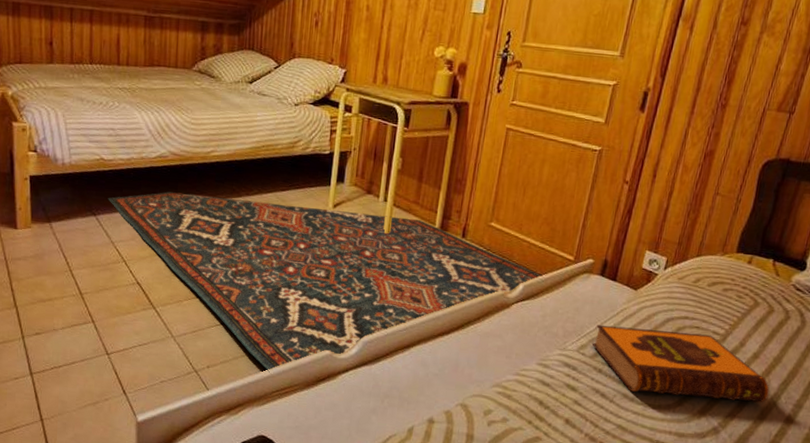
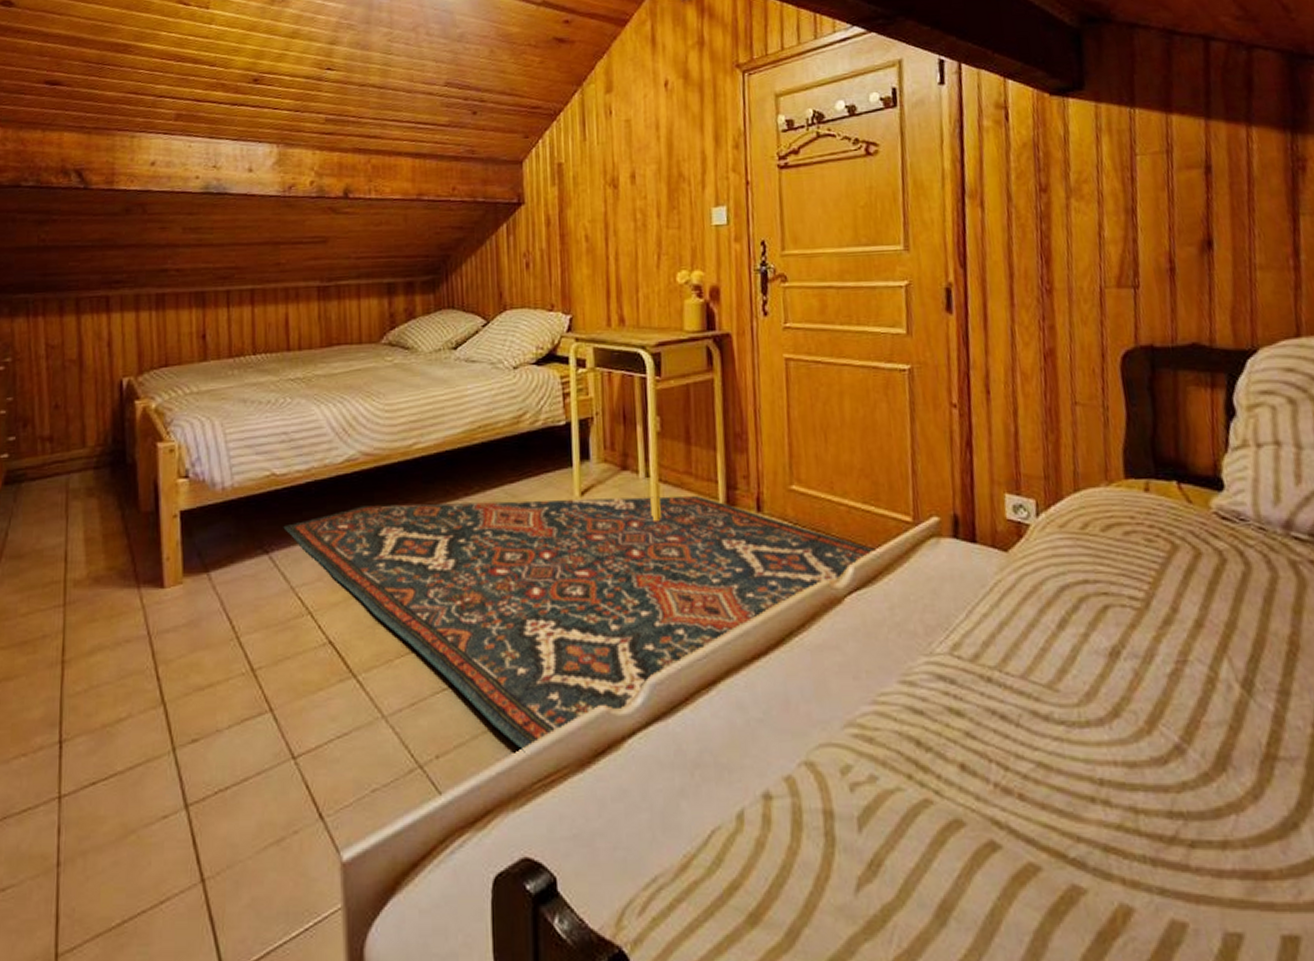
hardback book: present [591,324,770,403] -> none [967,602,1238,705]

